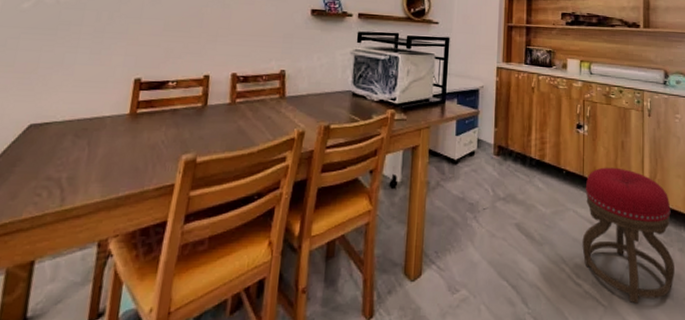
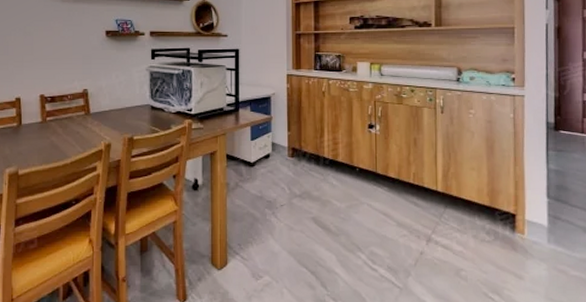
stool: present [582,167,675,304] -> none [377,163,468,285]

